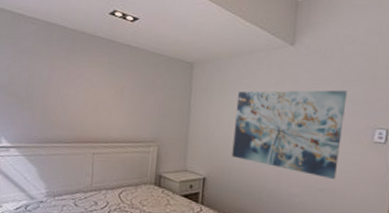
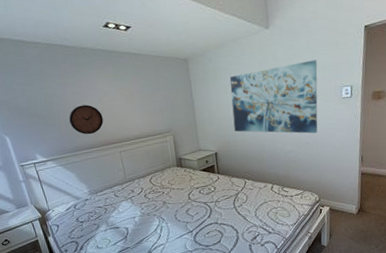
clock: none [47,92,85,127] -> present [69,104,104,135]

